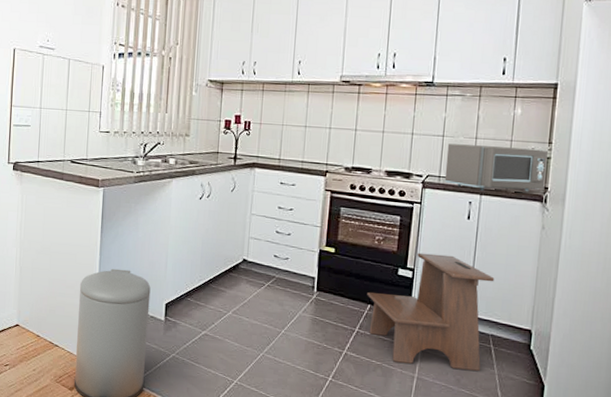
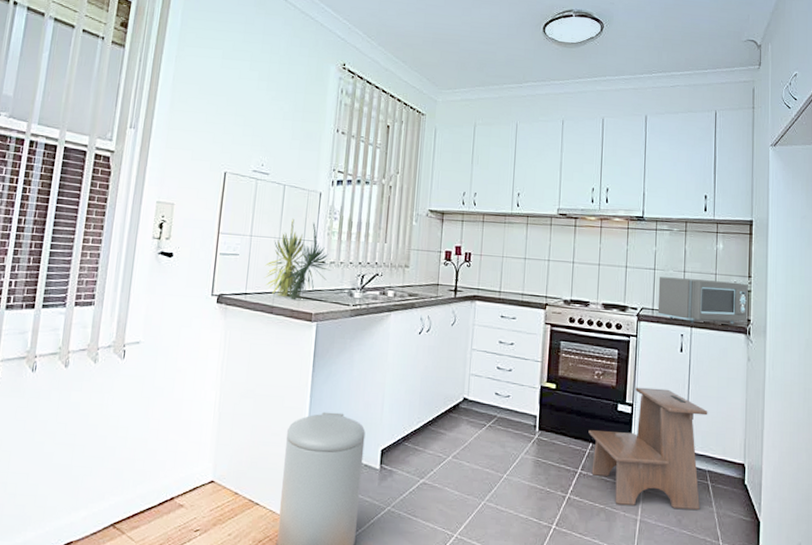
plant: none [54,91,115,168] -> present [264,218,331,300]

